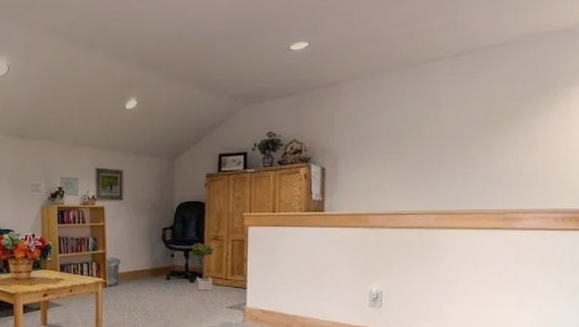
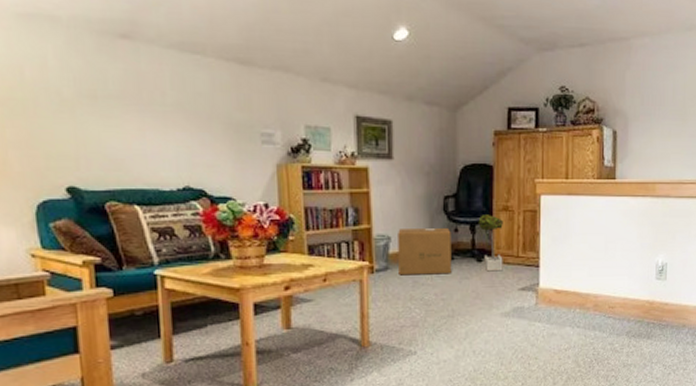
box: none [125,254,168,291] -> present [398,228,452,276]

